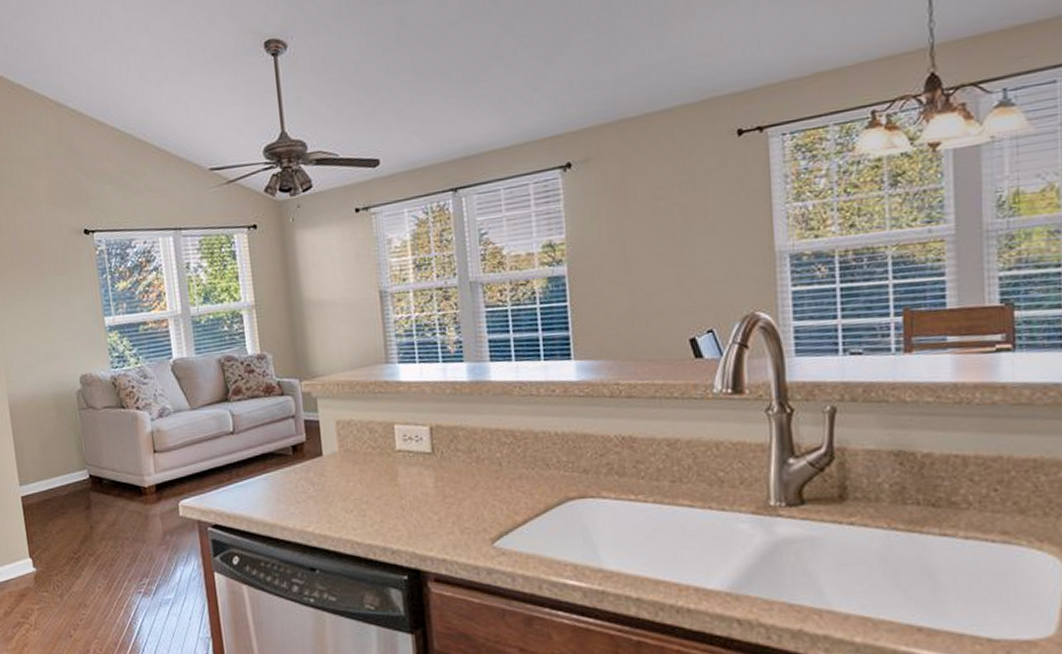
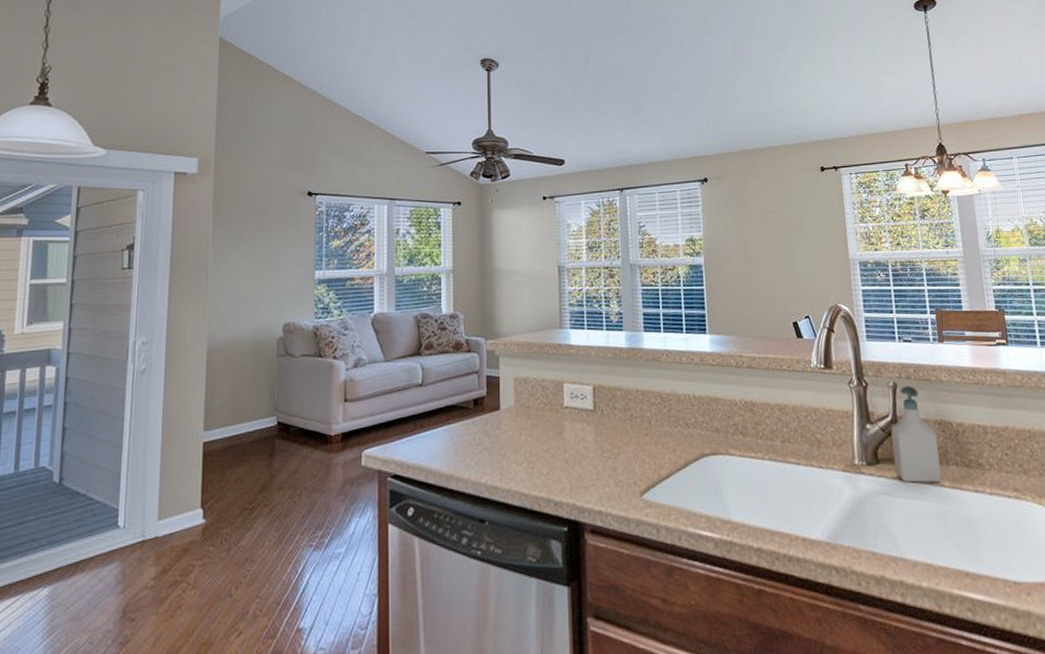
soap bottle: none [823,410,892,526] -> present [890,386,941,483]

